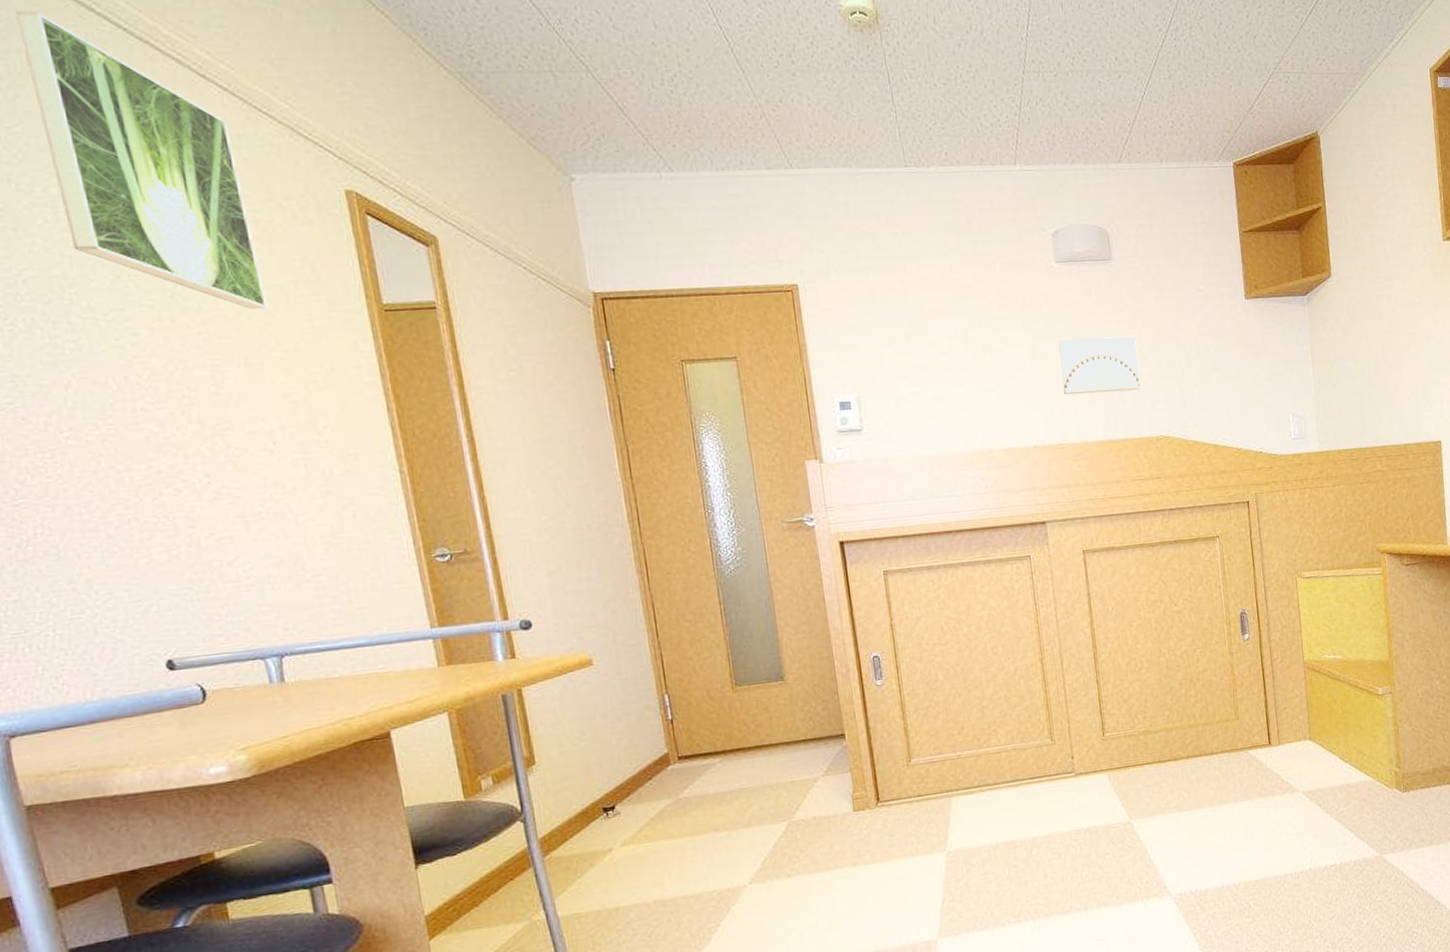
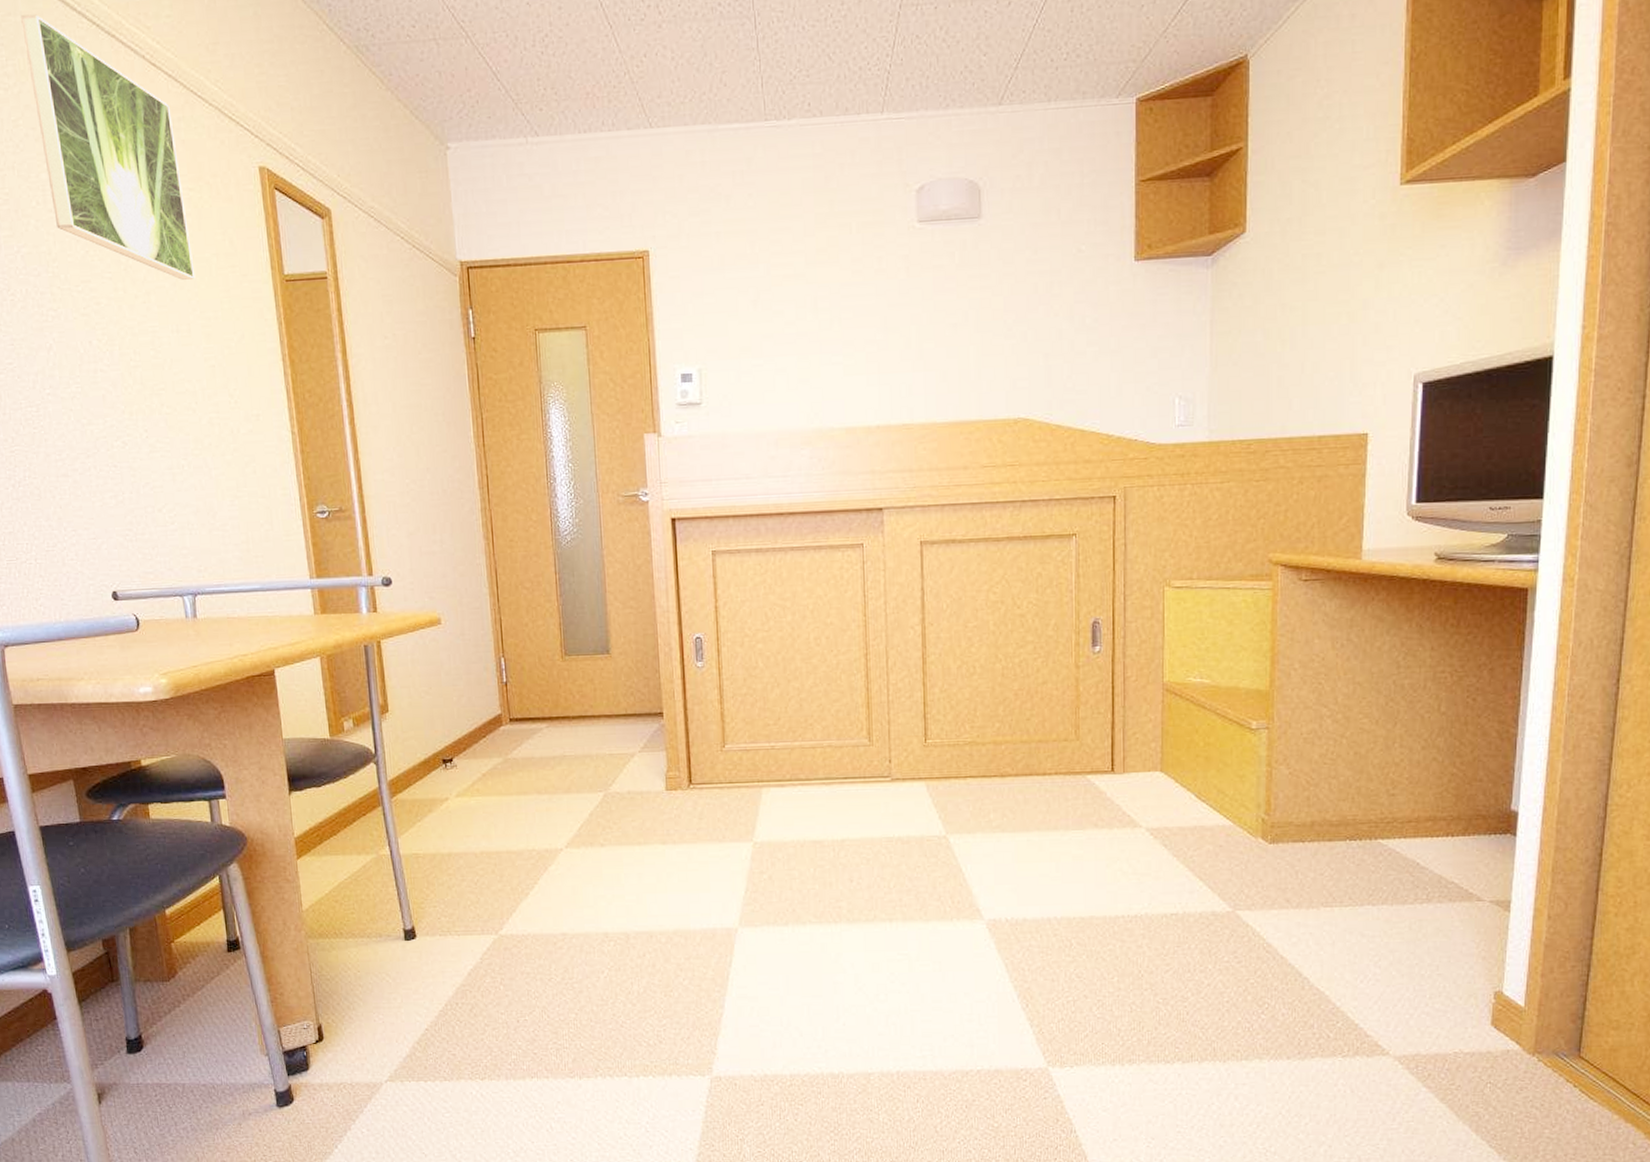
wall art: present [1058,335,1140,396] -> none [913,304,1001,371]

